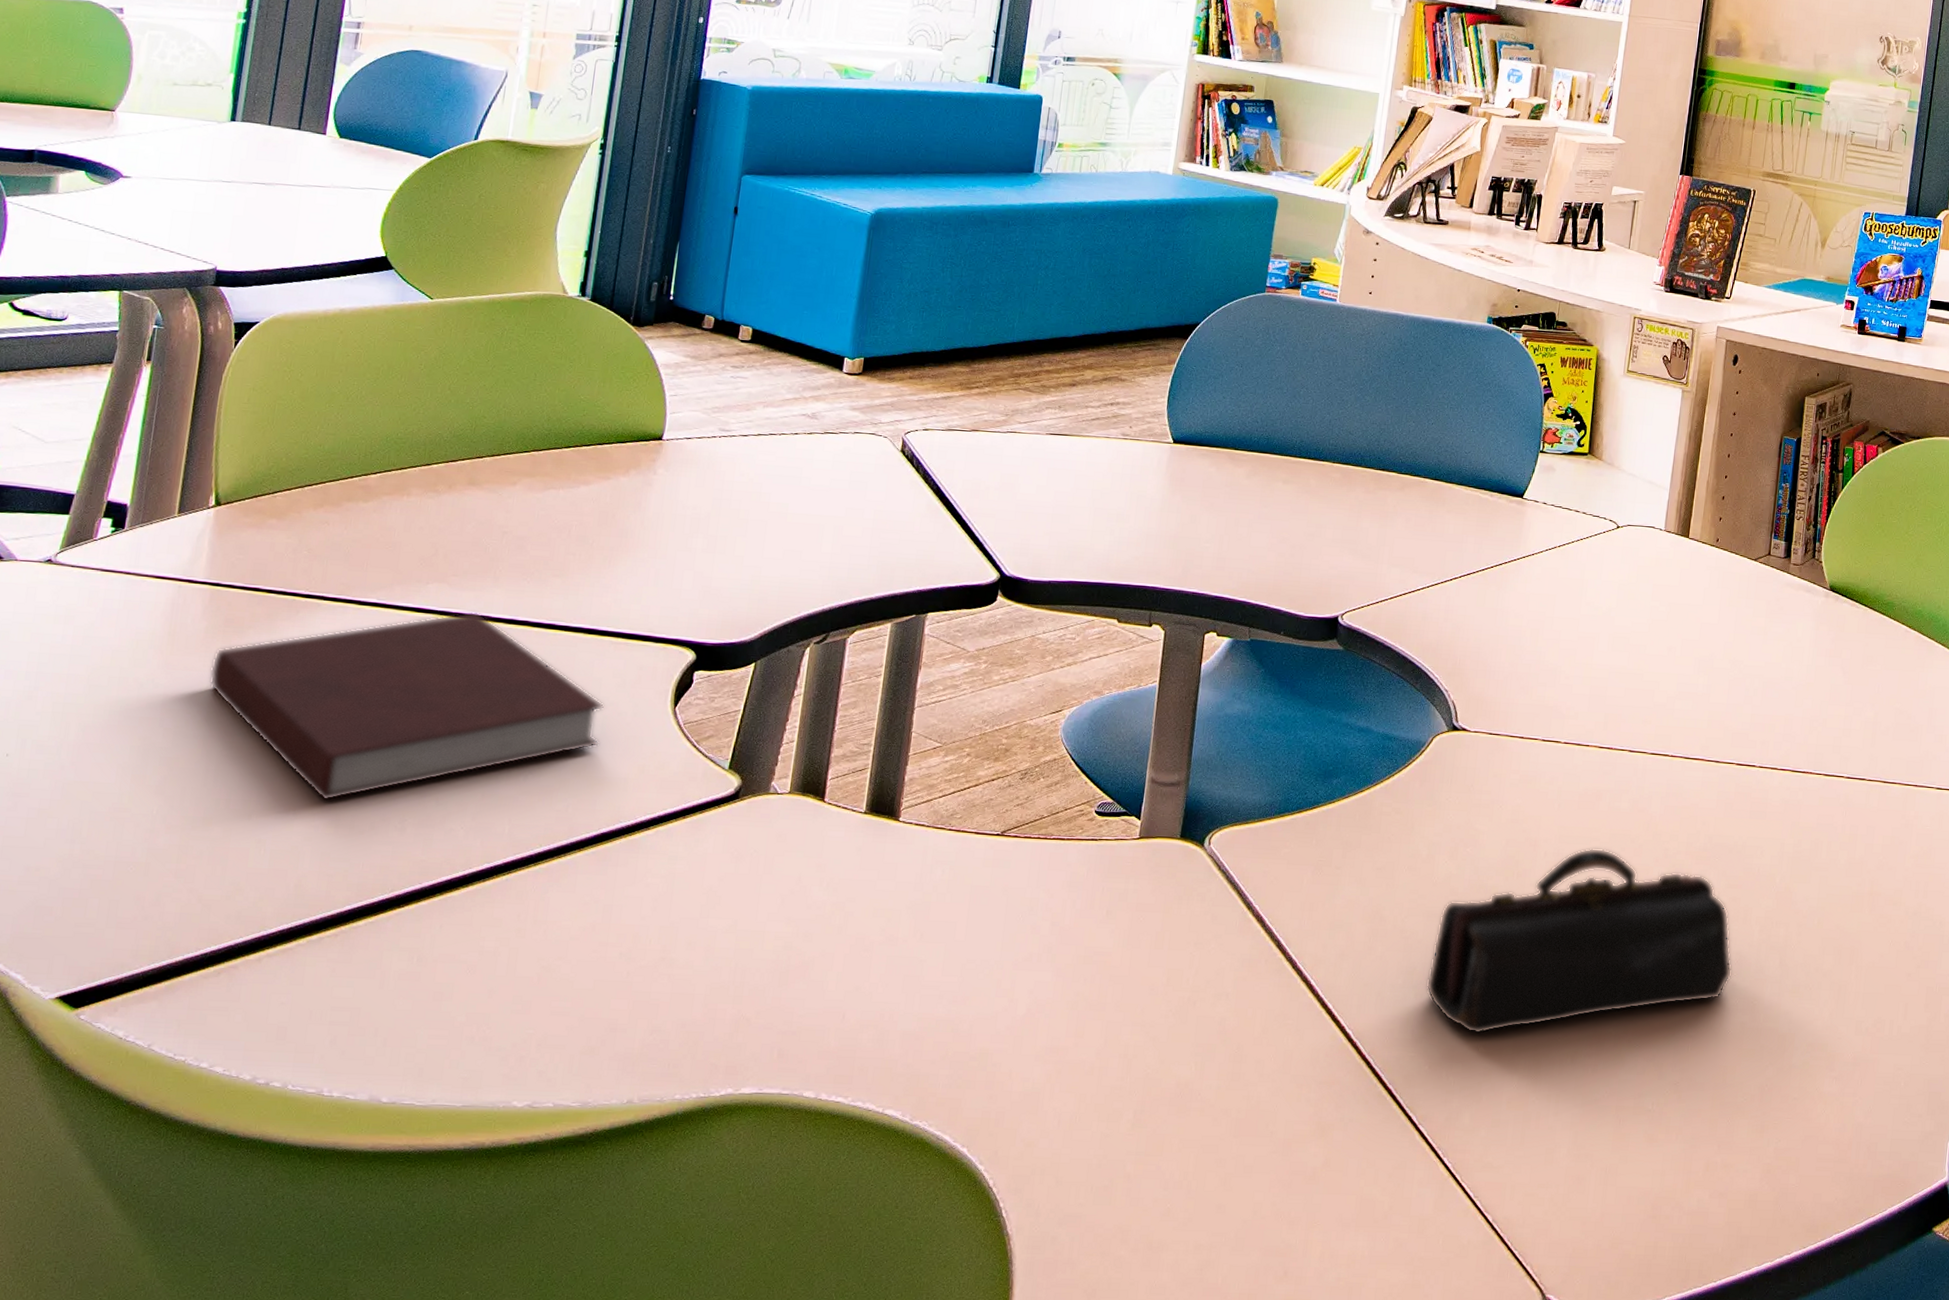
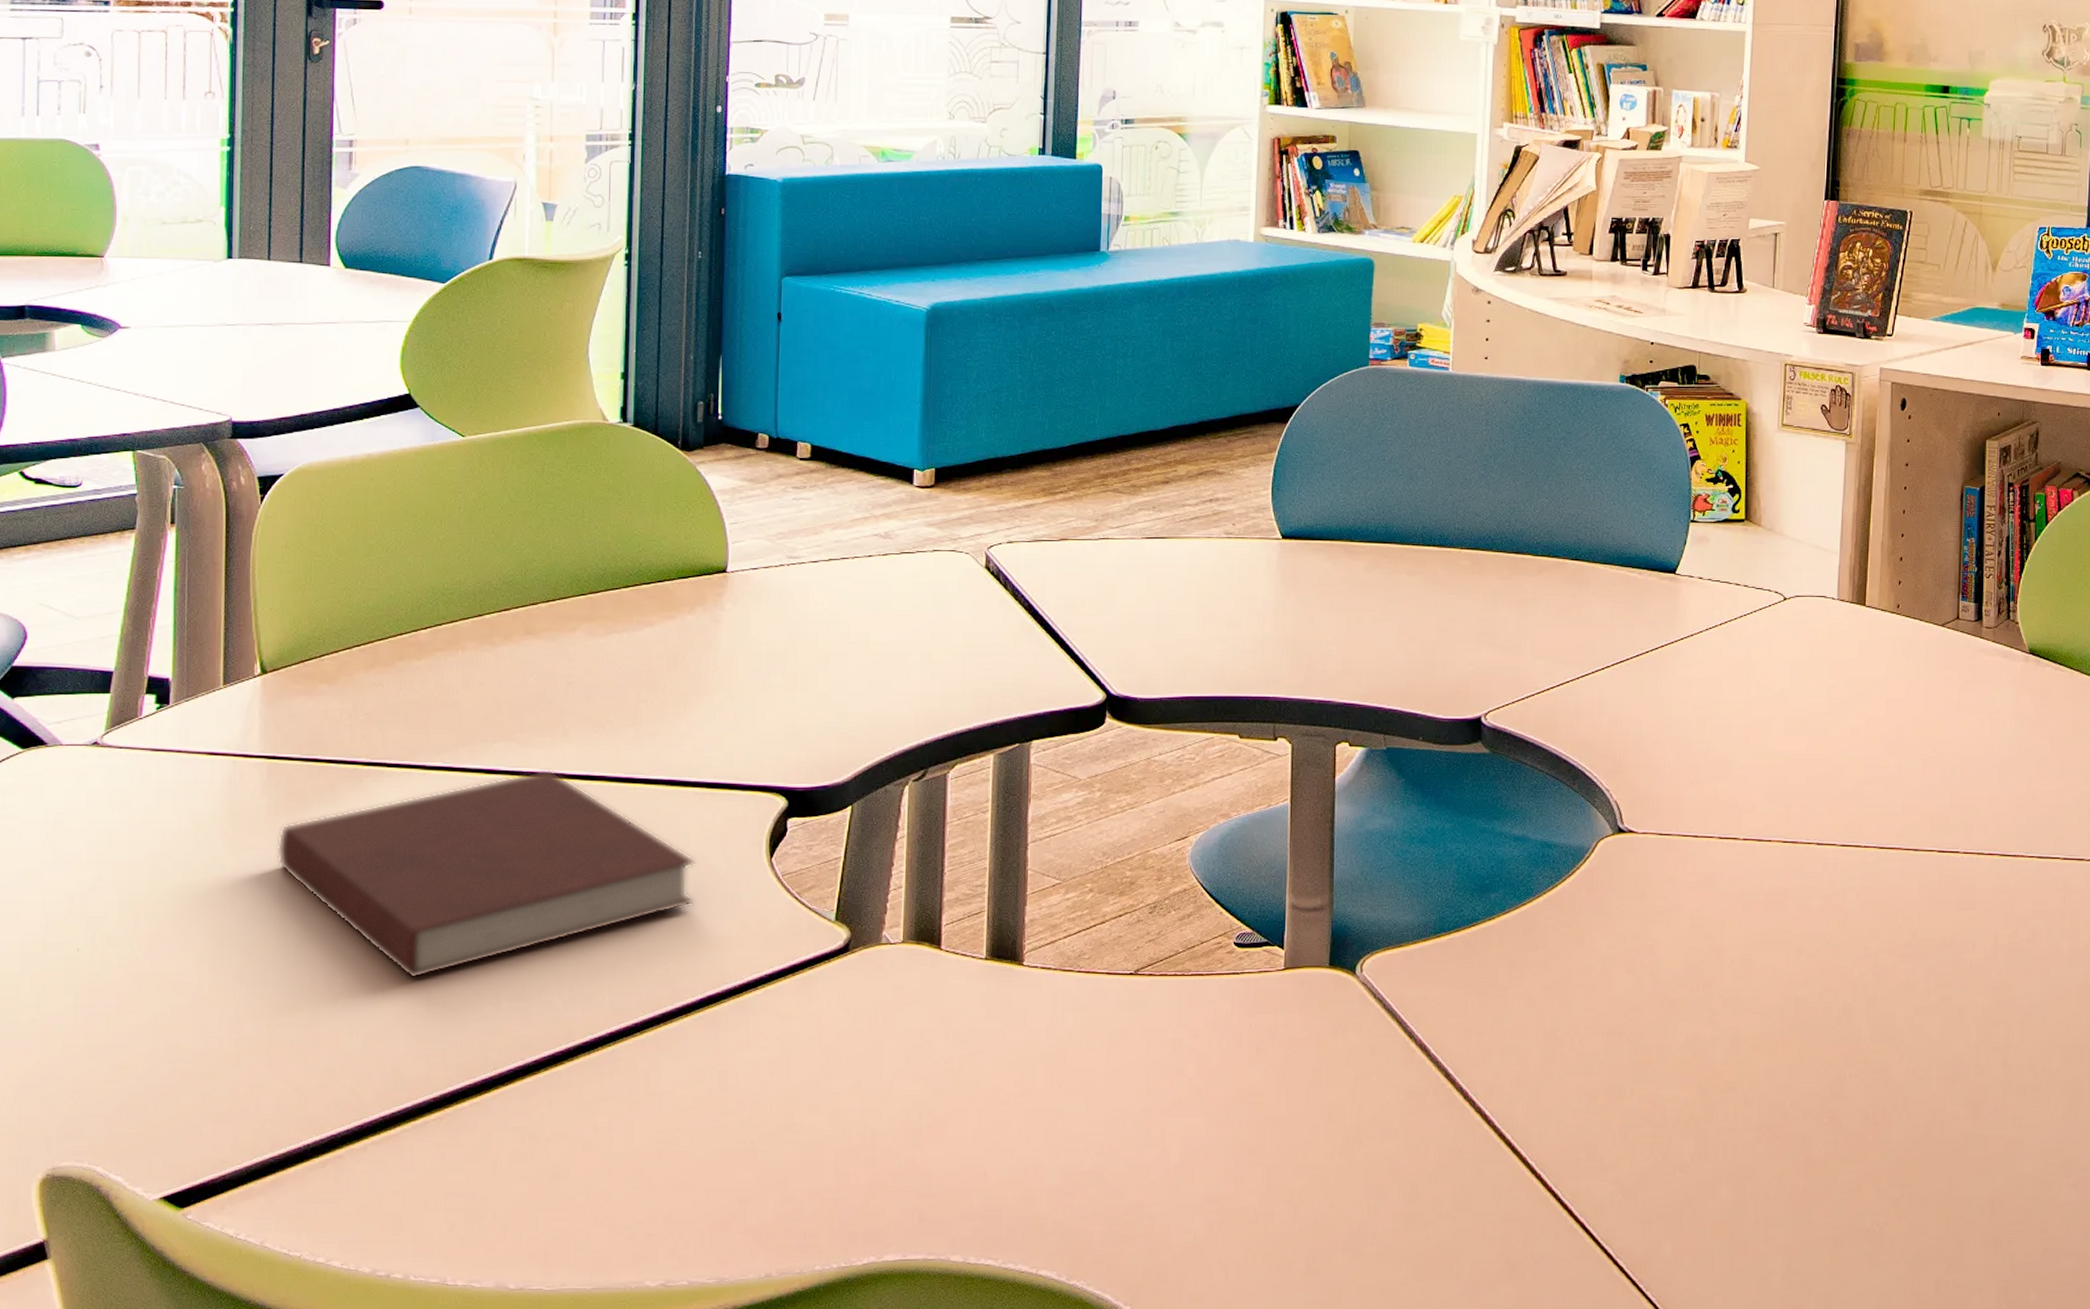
pencil case: present [1426,848,1732,1035] -> none [1612,951,1950,1159]

